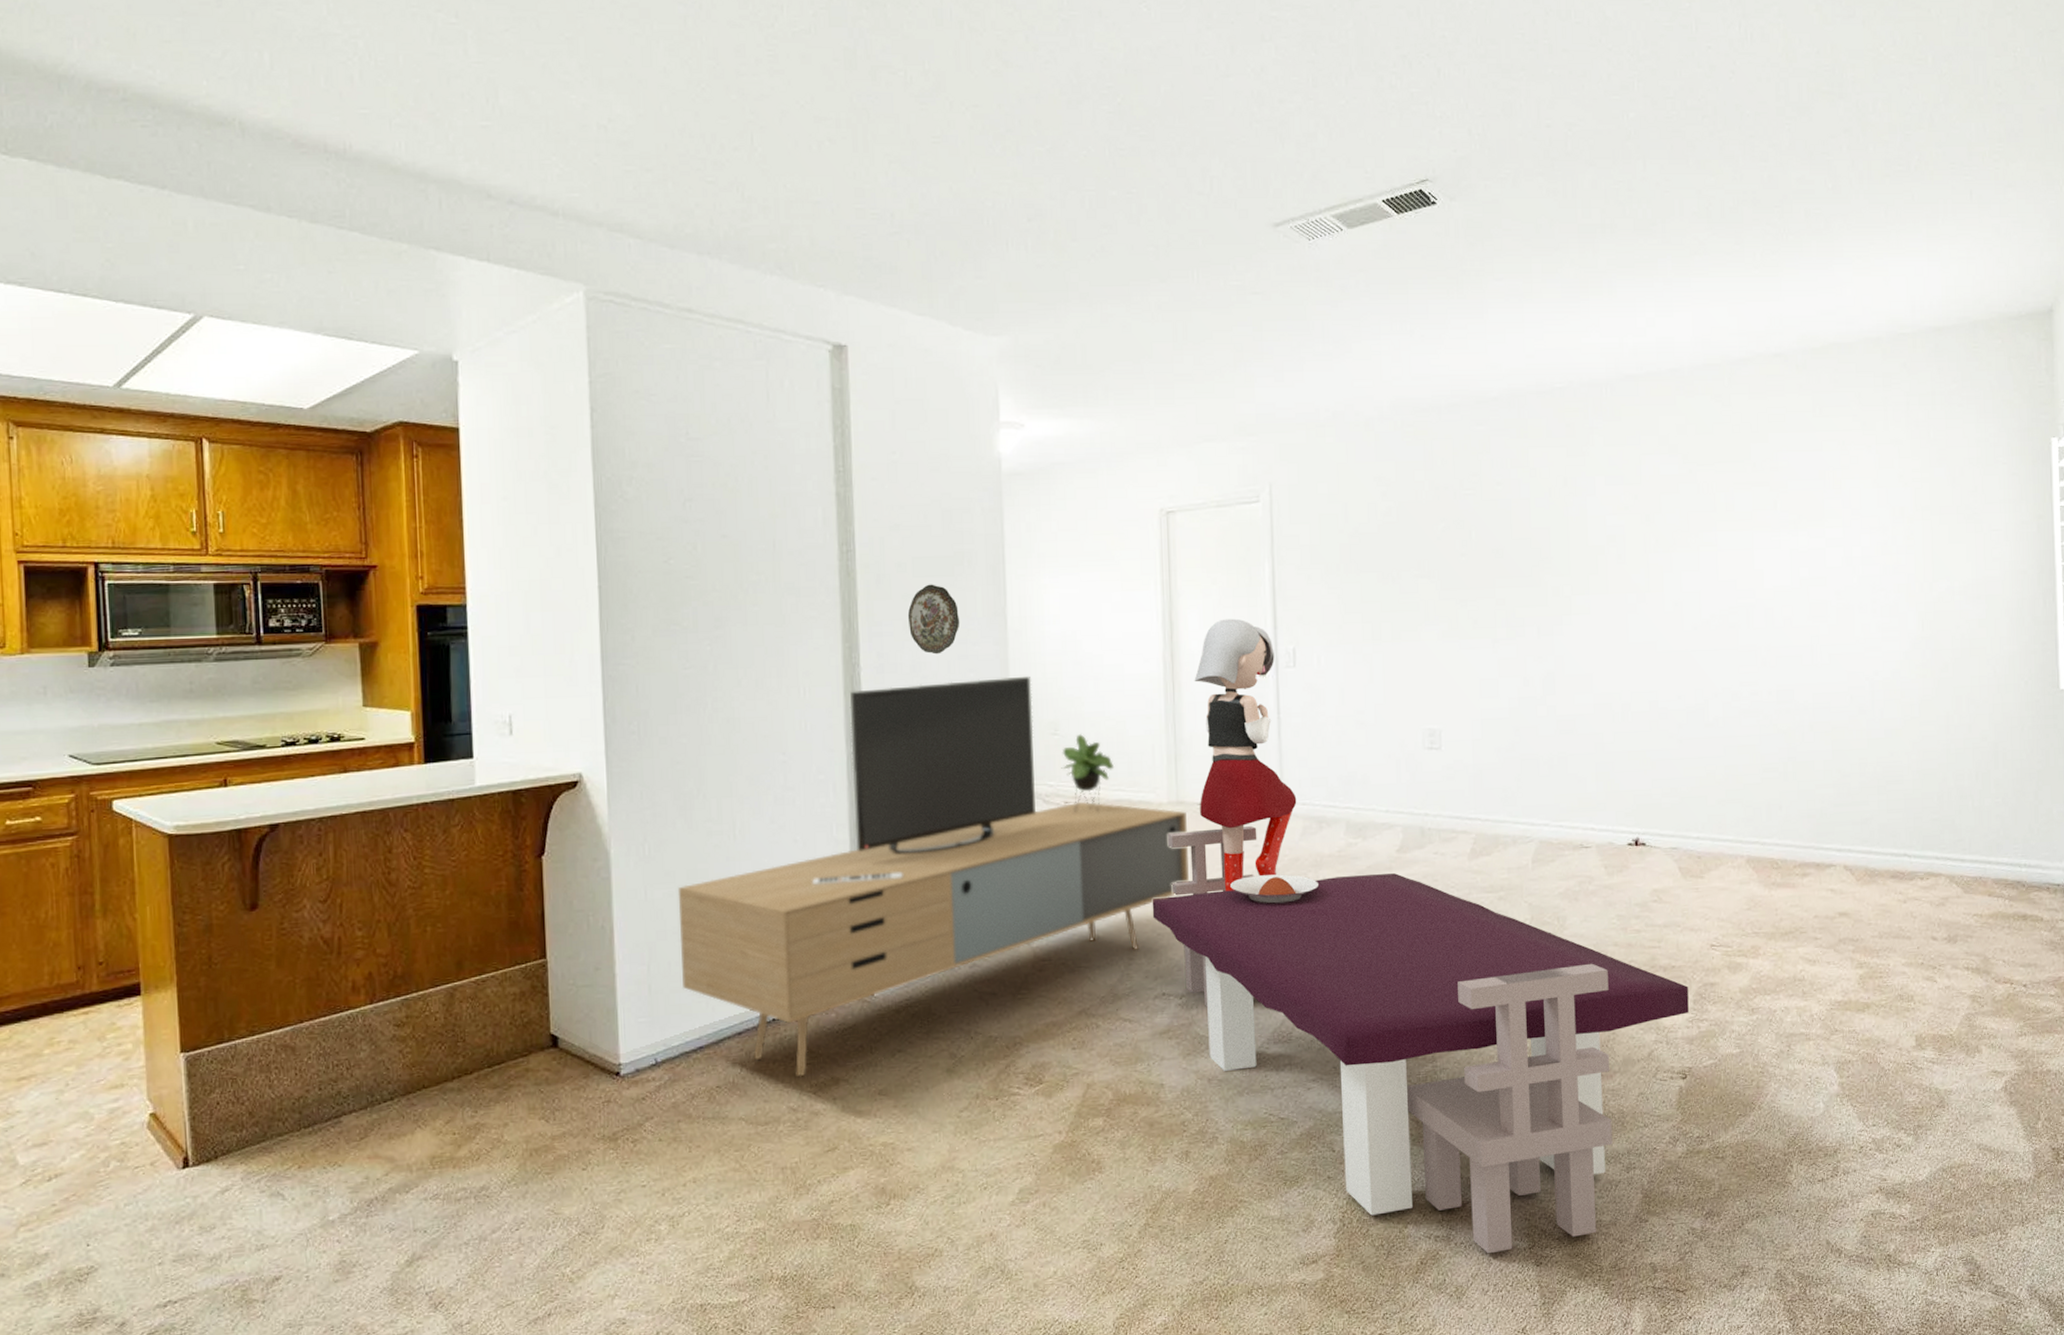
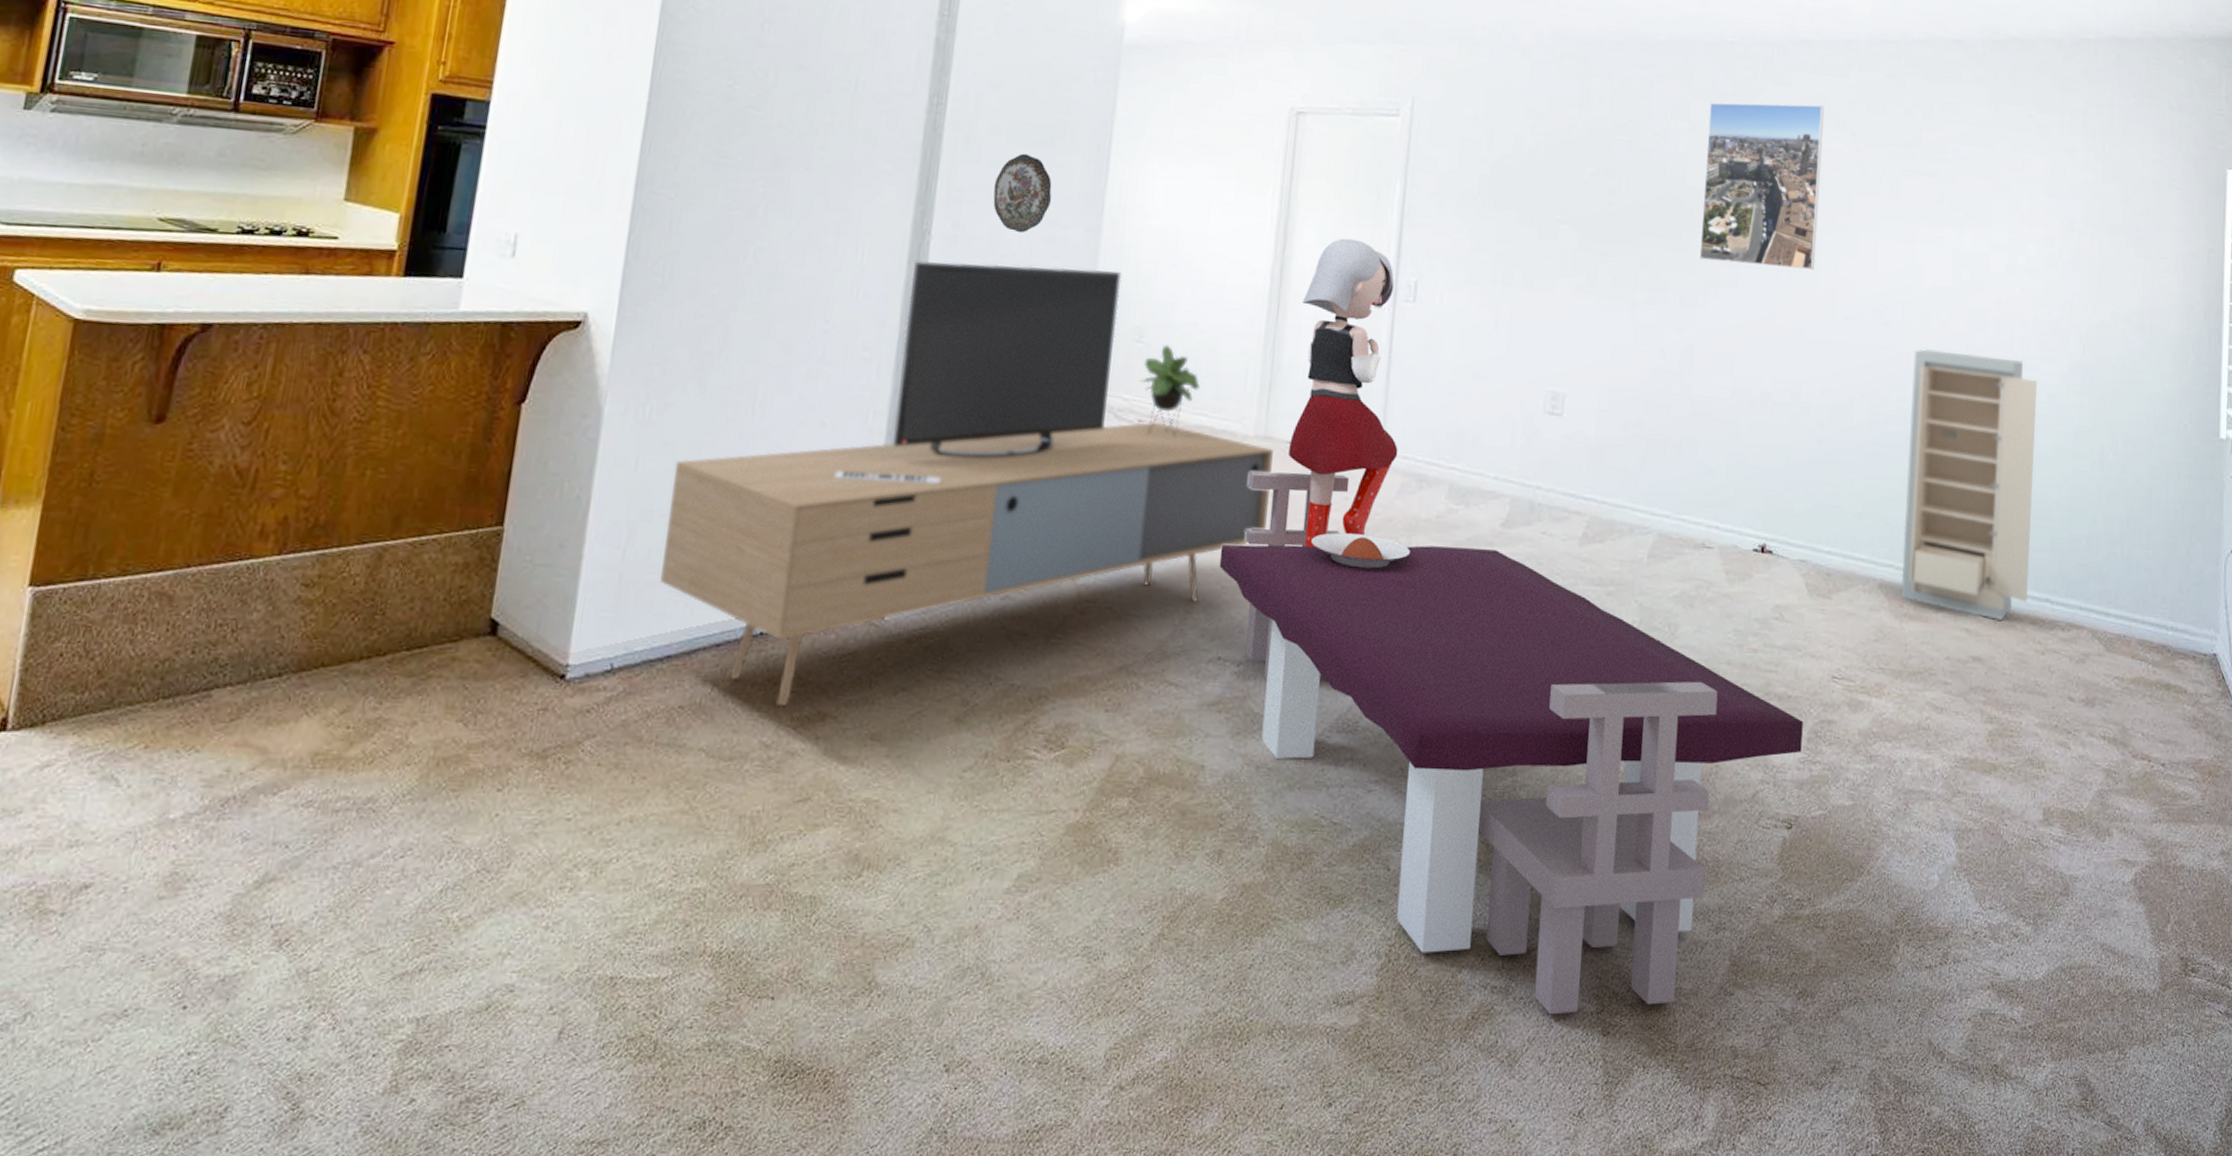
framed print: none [1546,434,1660,593] -> present [1699,102,1825,270]
storage cabinet: none [1761,643,1886,879] -> present [1900,349,2037,622]

